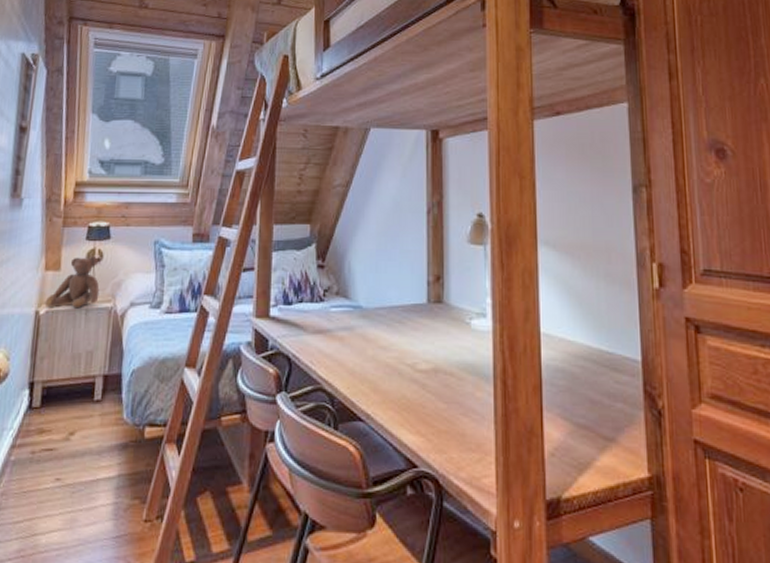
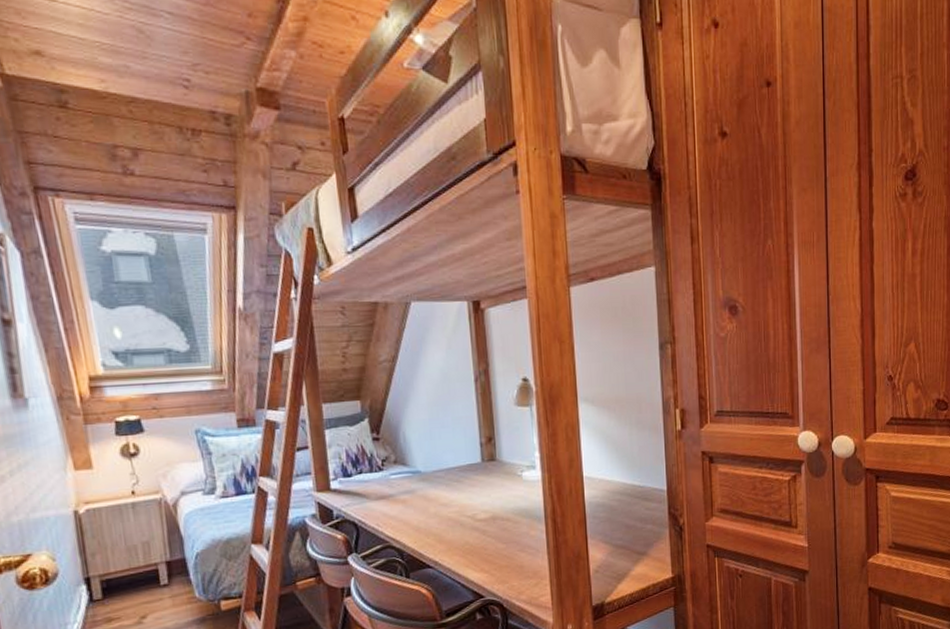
teddy bear: present [45,257,100,309] -> none [82,451,145,505]

